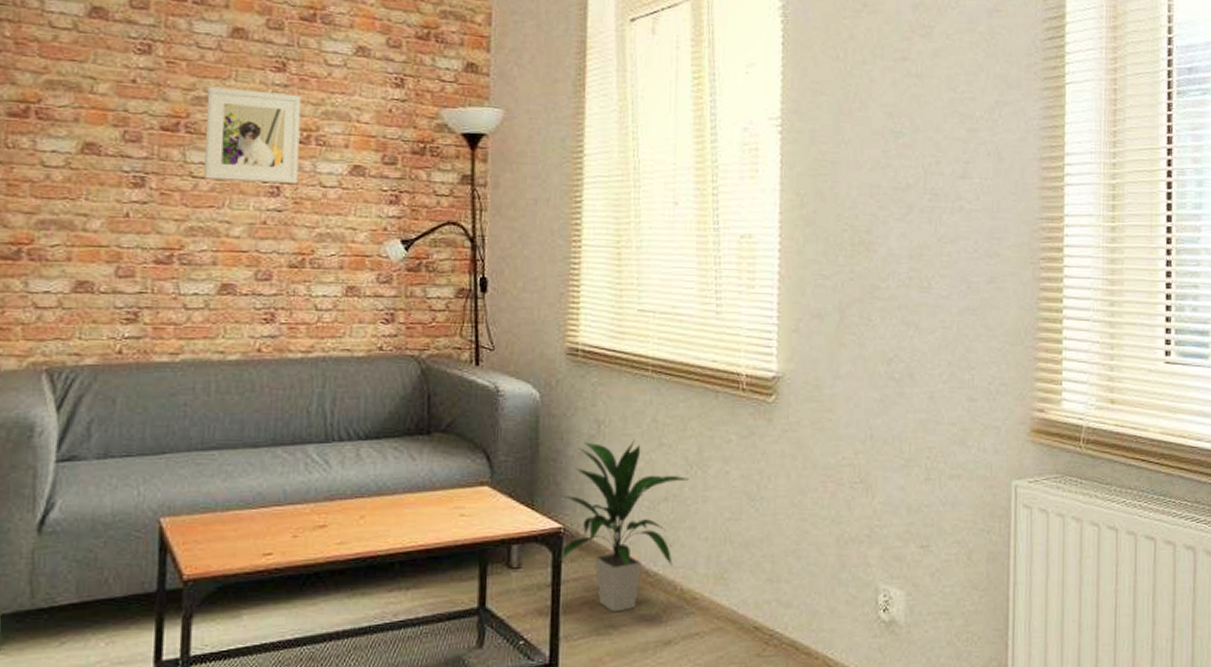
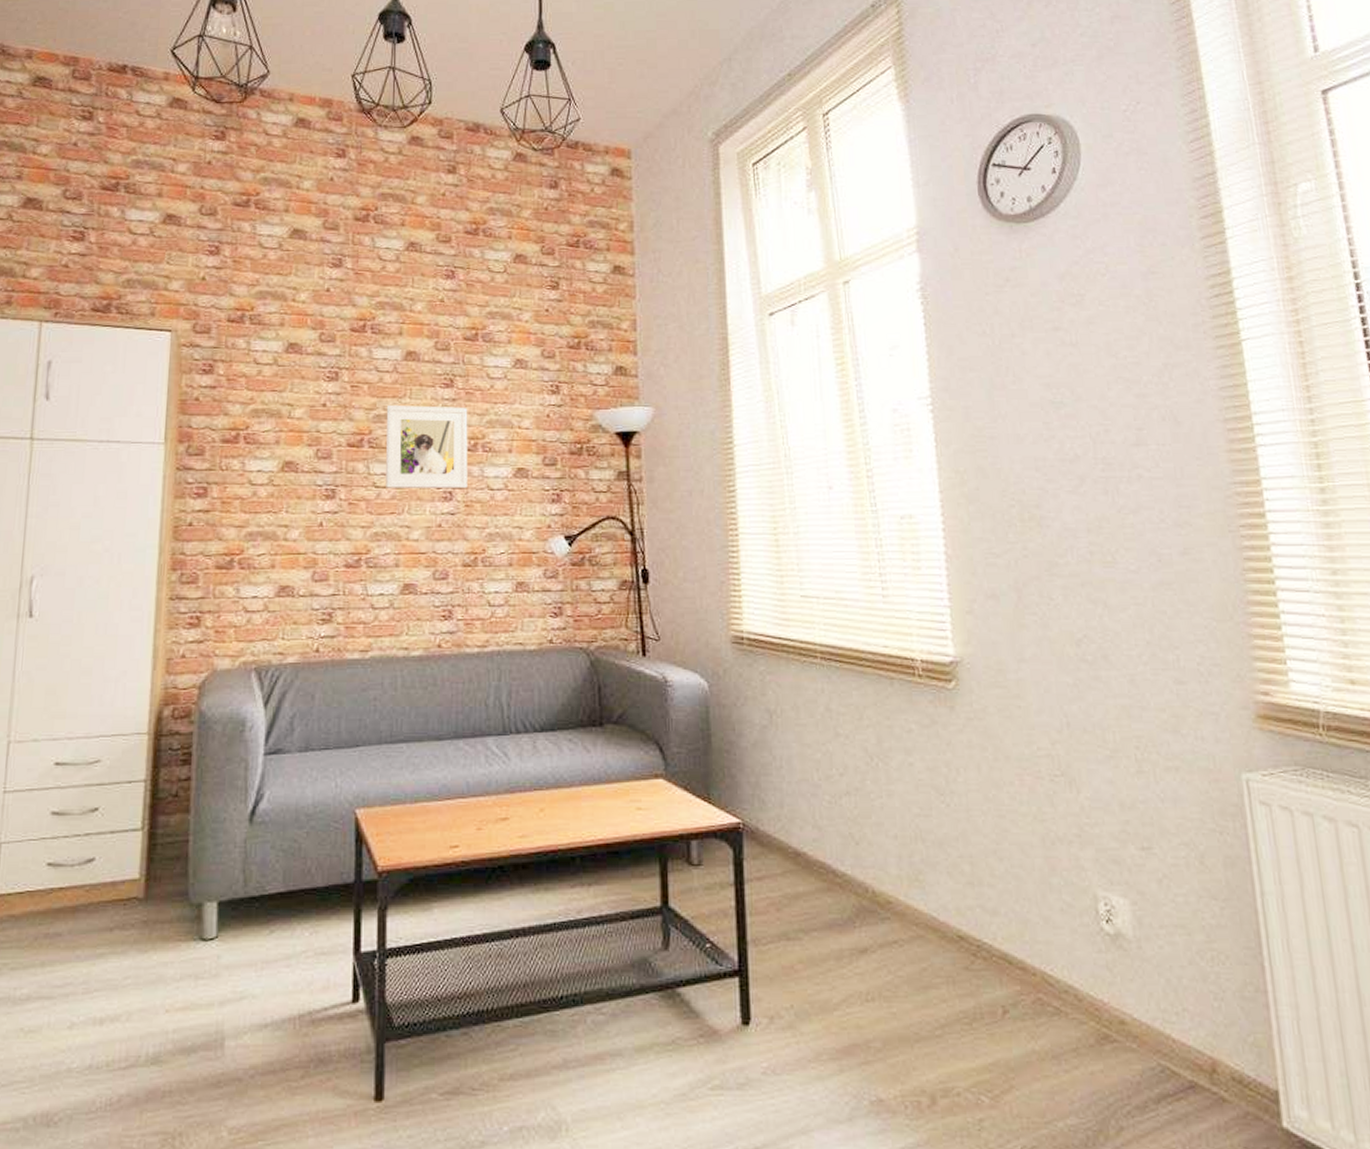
indoor plant: present [549,439,689,613] -> none [731,729,871,915]

